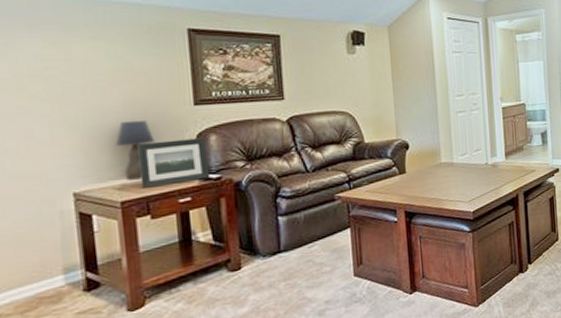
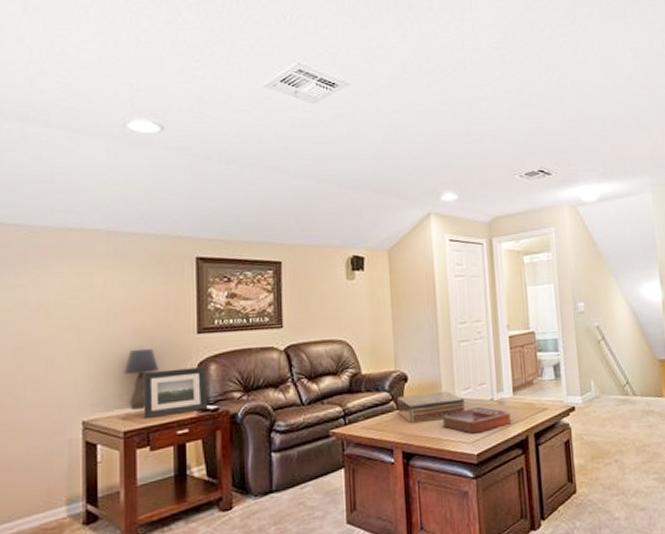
decorative box: none [400,157,462,187] -> present [398,391,465,424]
decorative tray: none [441,169,503,194] -> present [442,406,511,434]

